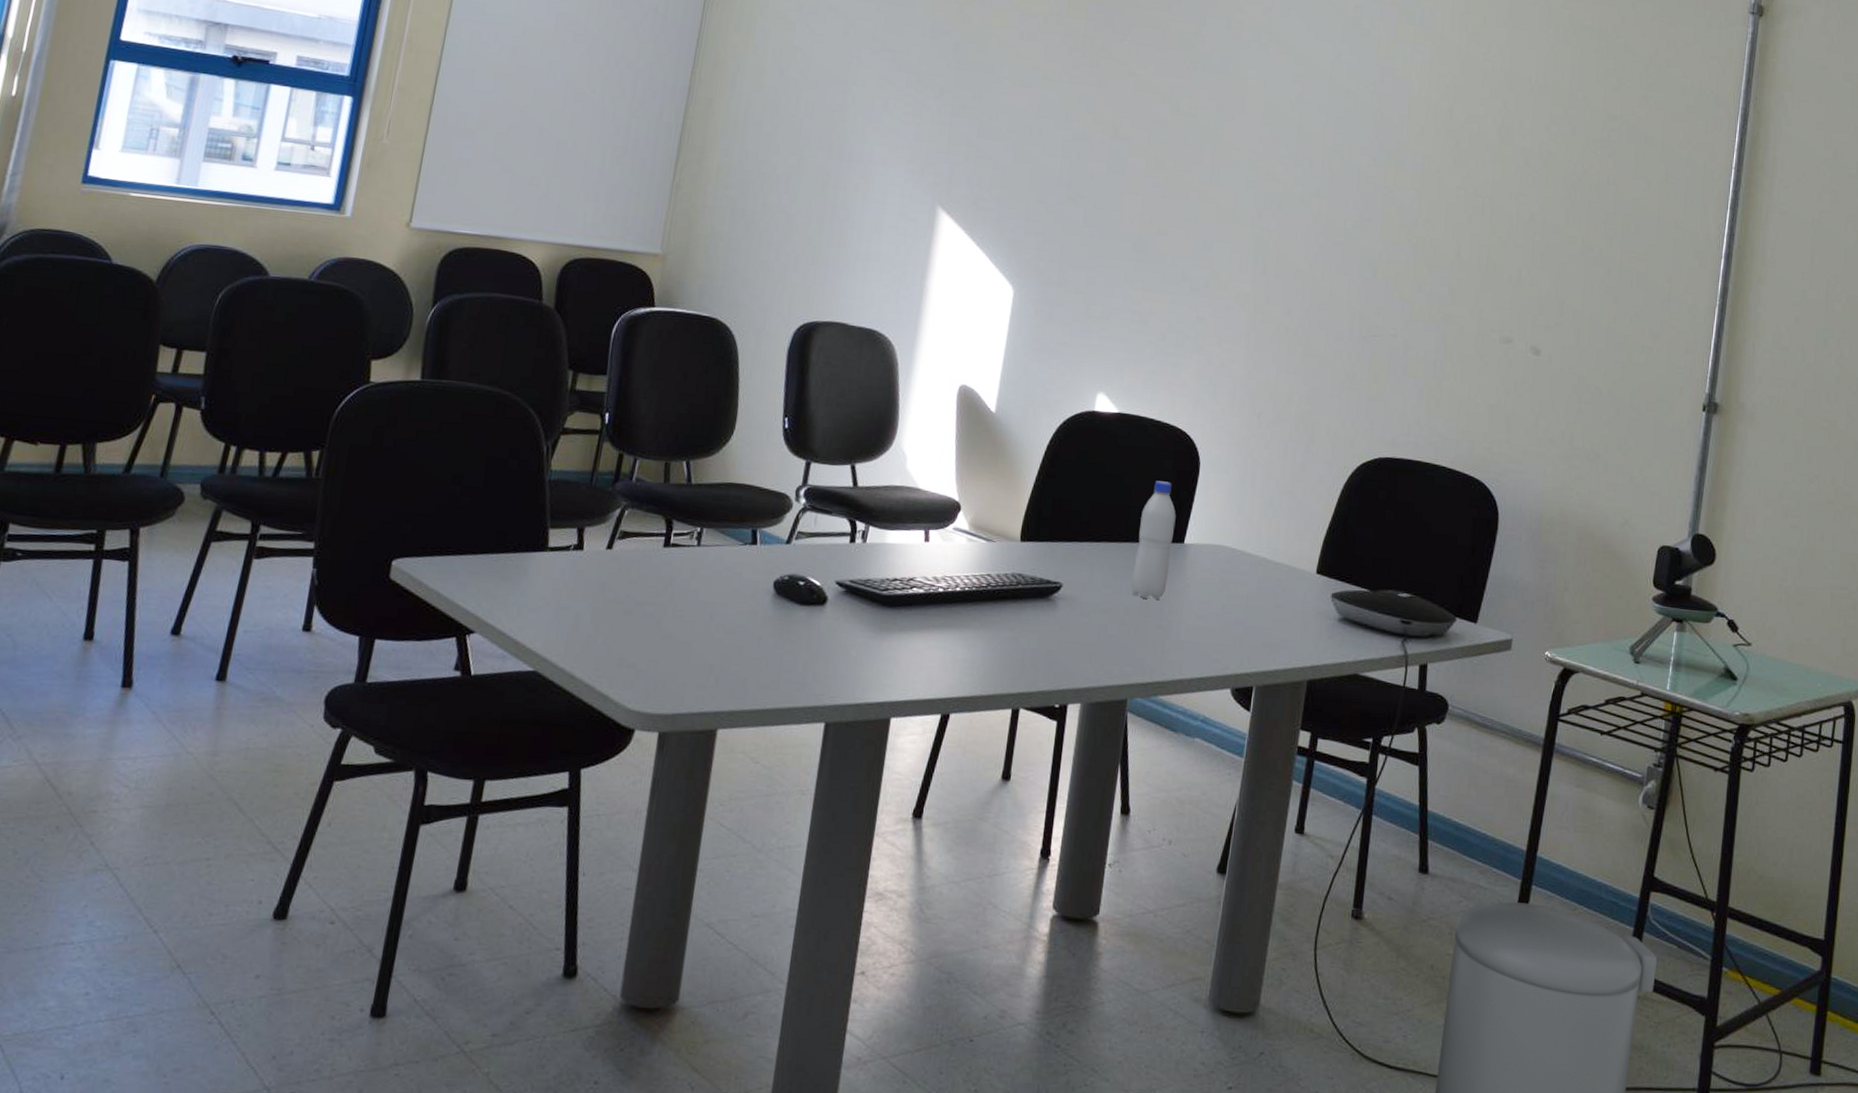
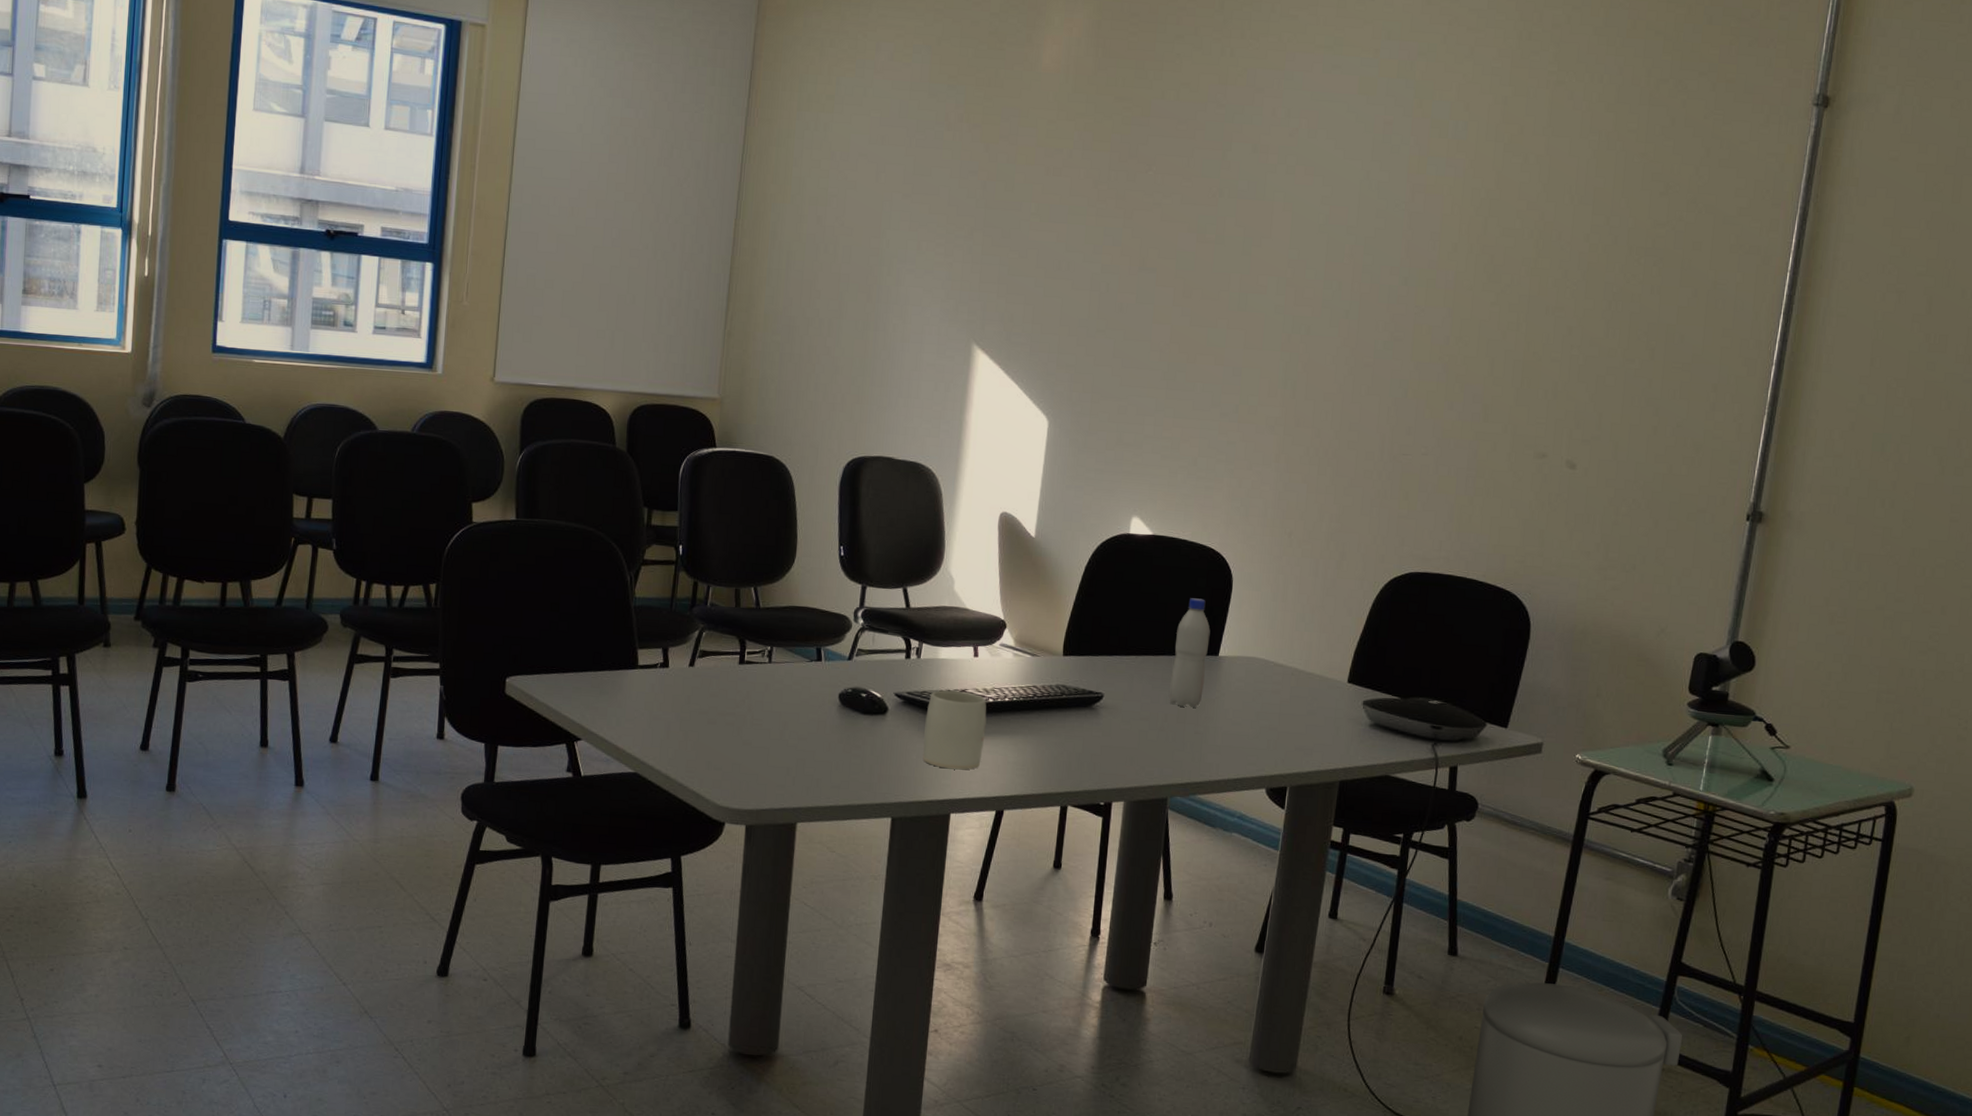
mug: none [863,578,936,668] -> present [923,690,987,770]

